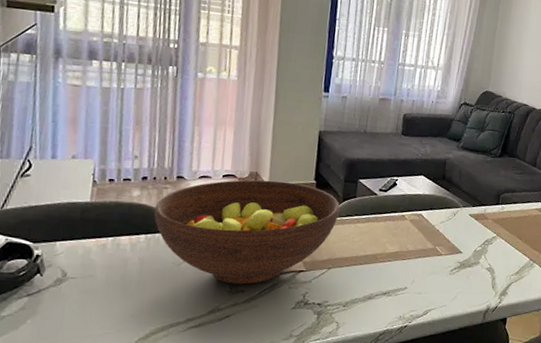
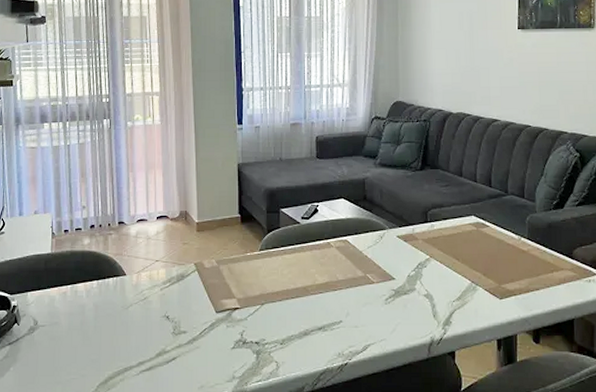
fruit bowl: present [154,179,340,285] -> none [102,218,265,326]

